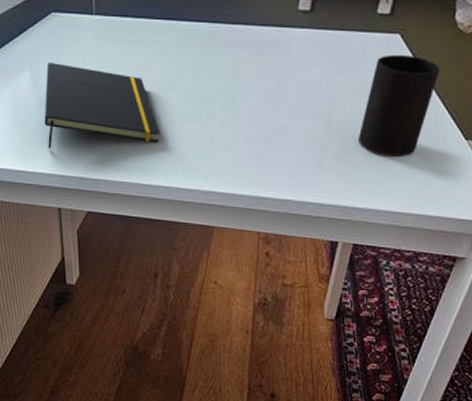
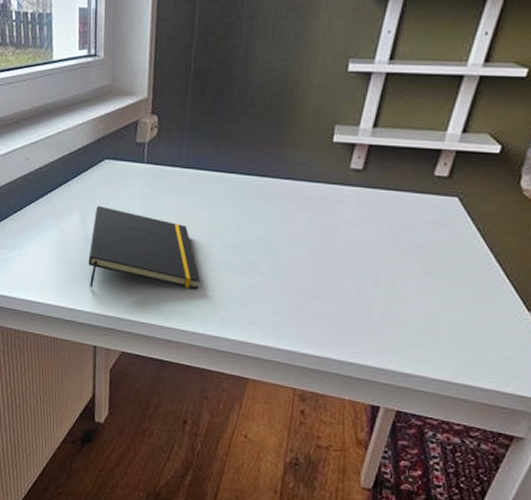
cup: present [359,54,441,158] -> none [408,217,502,324]

